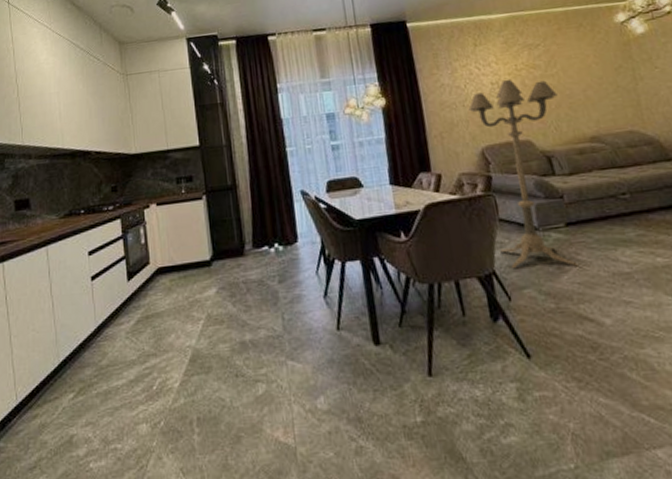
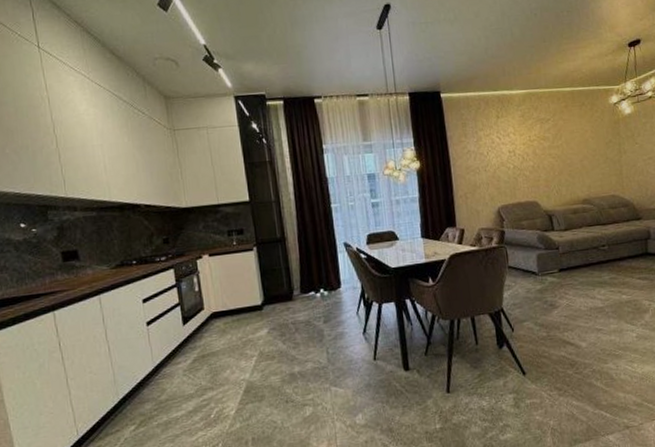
floor lamp: present [468,79,580,269] -> none [489,148,567,307]

